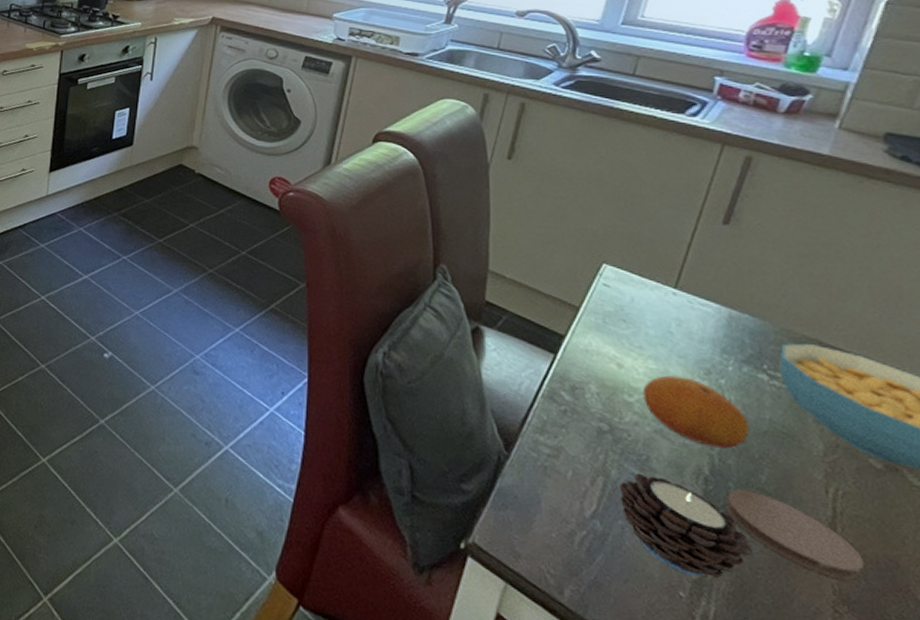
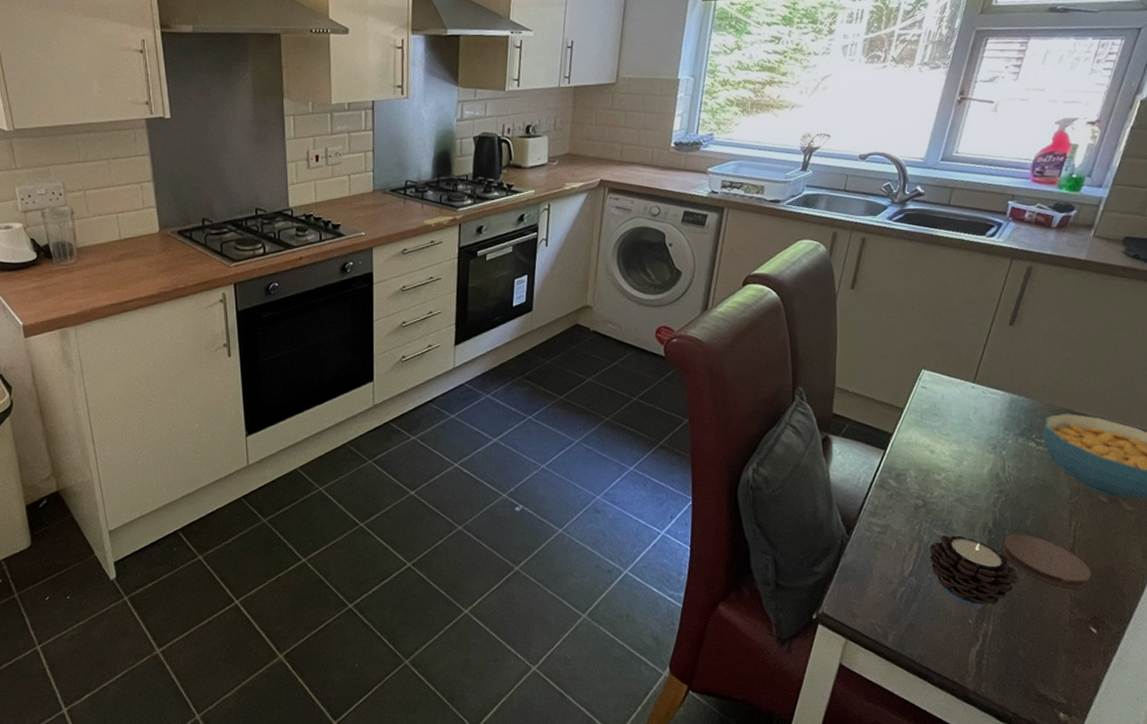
fruit: present [642,375,750,449] -> none [948,453,1021,505]

